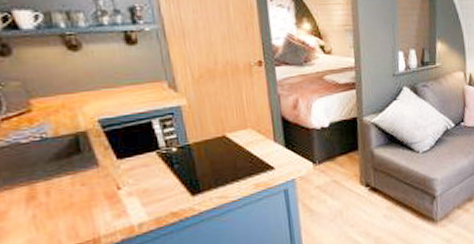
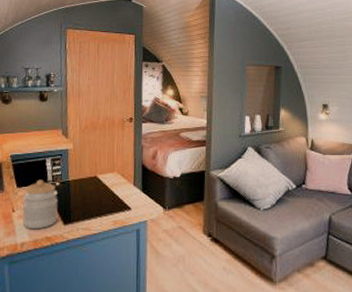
jar: none [127,146,183,207] -> present [22,179,59,228]

